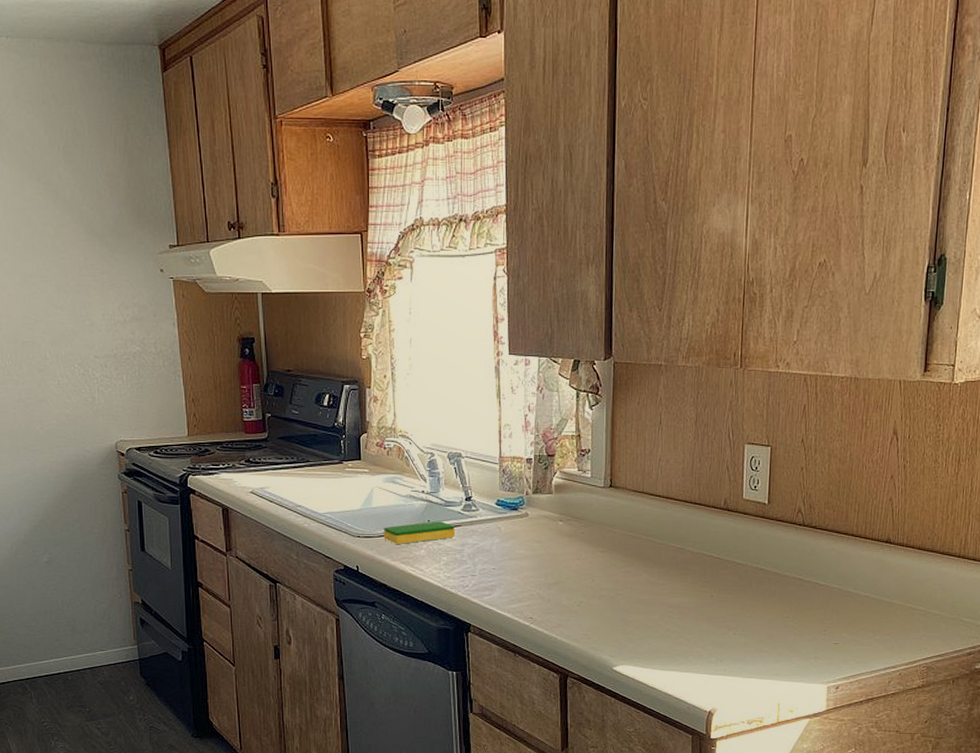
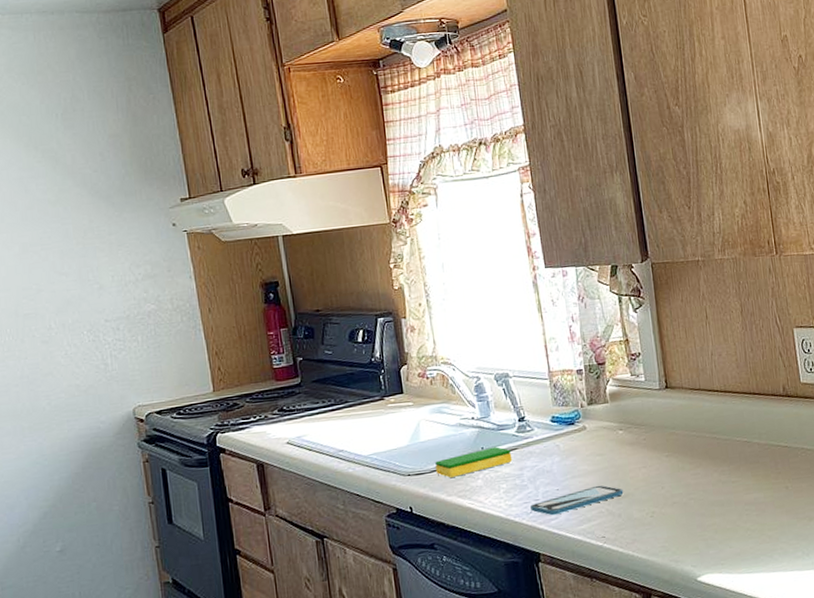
smartphone: none [467,570,556,592] -> present [530,485,624,516]

